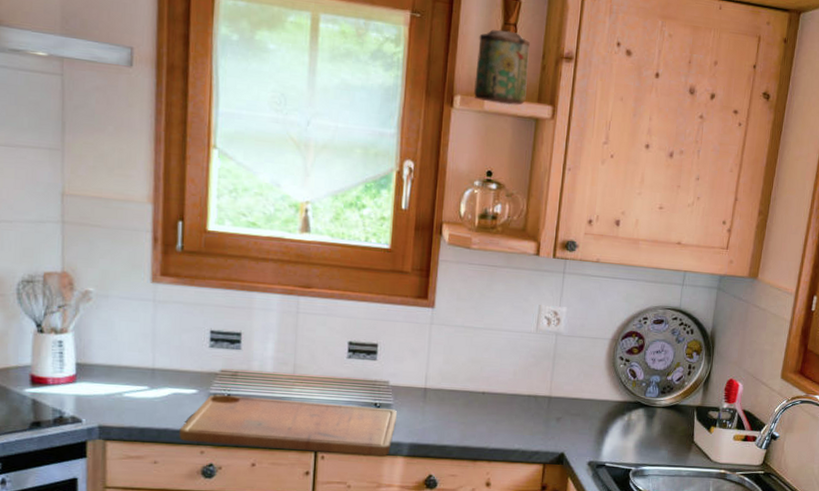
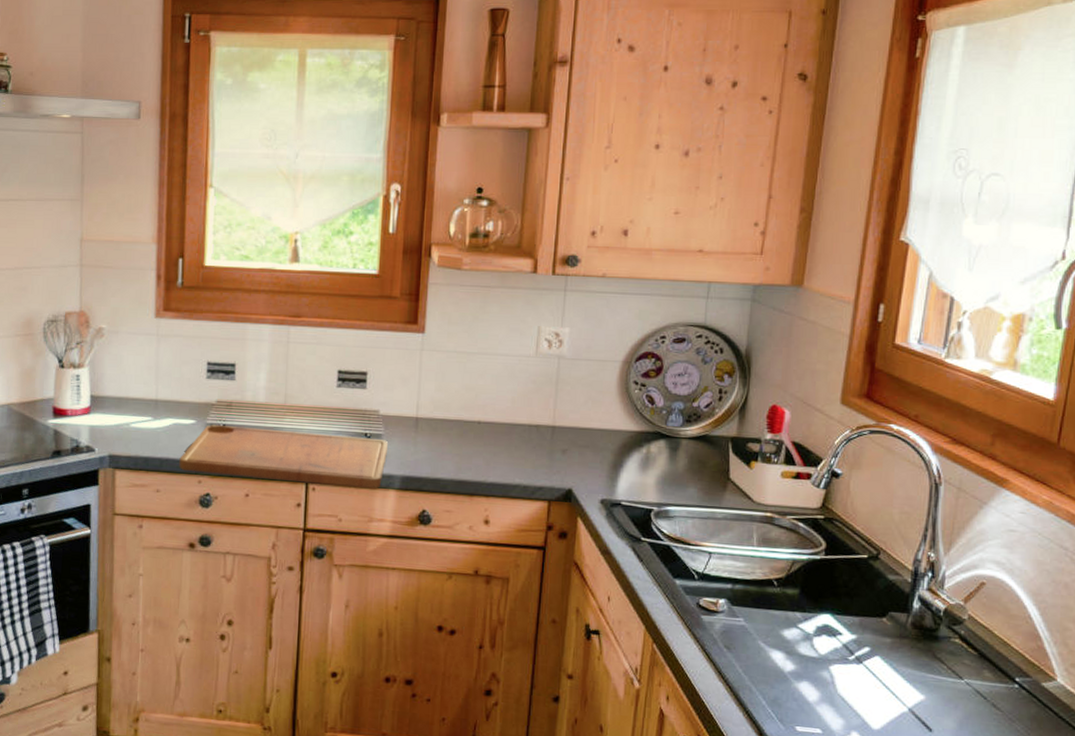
canister: present [474,29,530,106] -> none [461,42,520,118]

